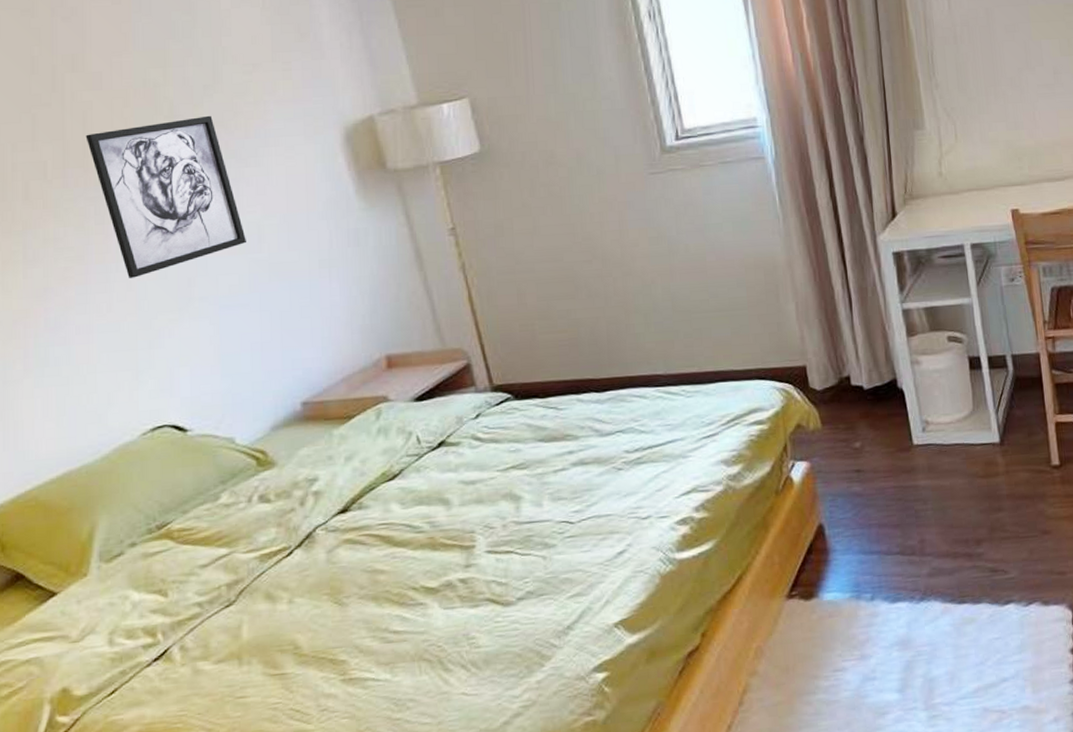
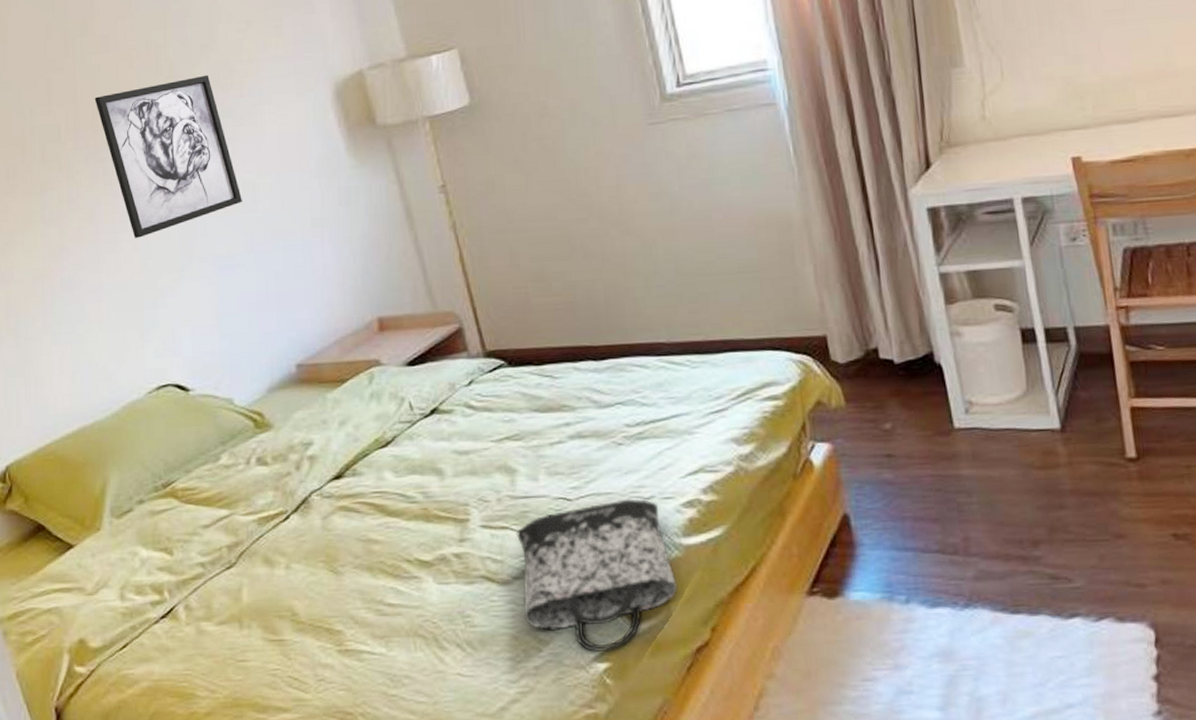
tote bag: none [521,519,671,663] -> present [517,499,677,652]

